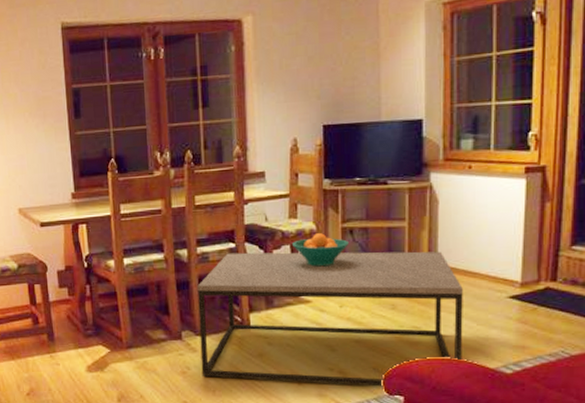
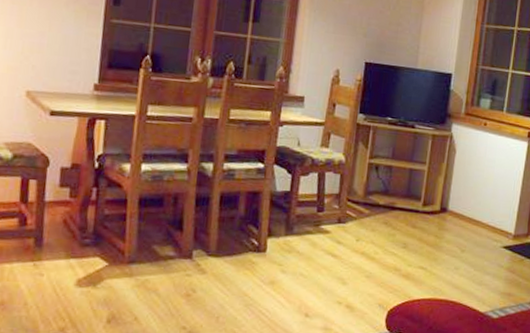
coffee table: present [197,251,463,387] -> none [207,173,467,324]
fruit bowl: present [292,233,349,267] -> none [320,165,373,199]

